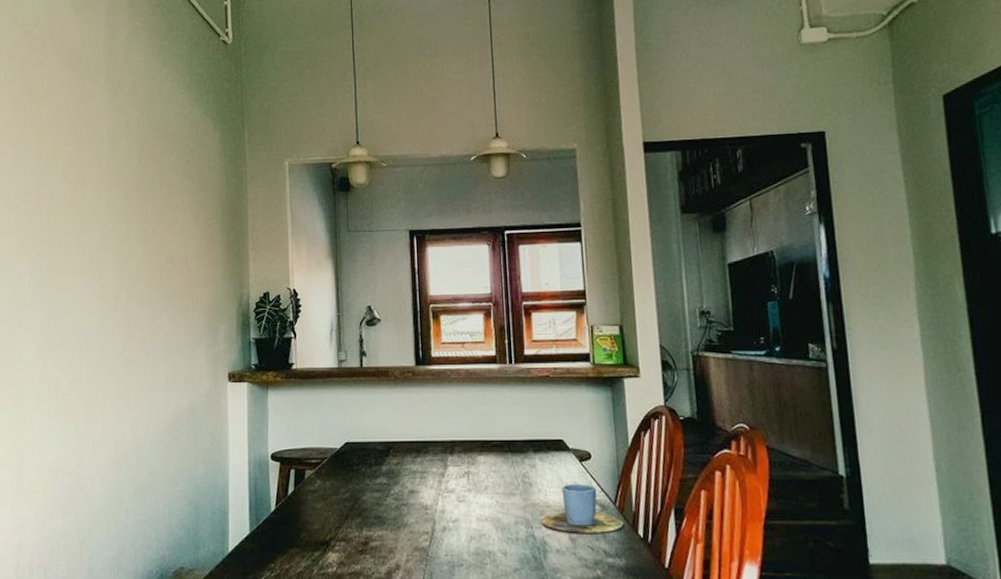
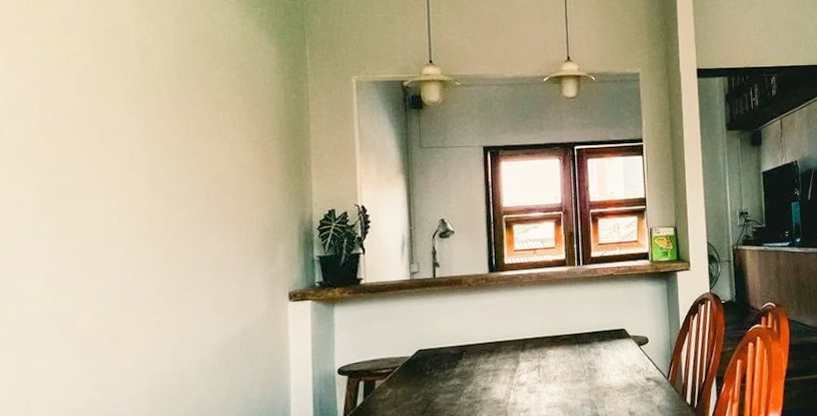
cup: present [540,483,624,533] -> none [604,365,675,408]

